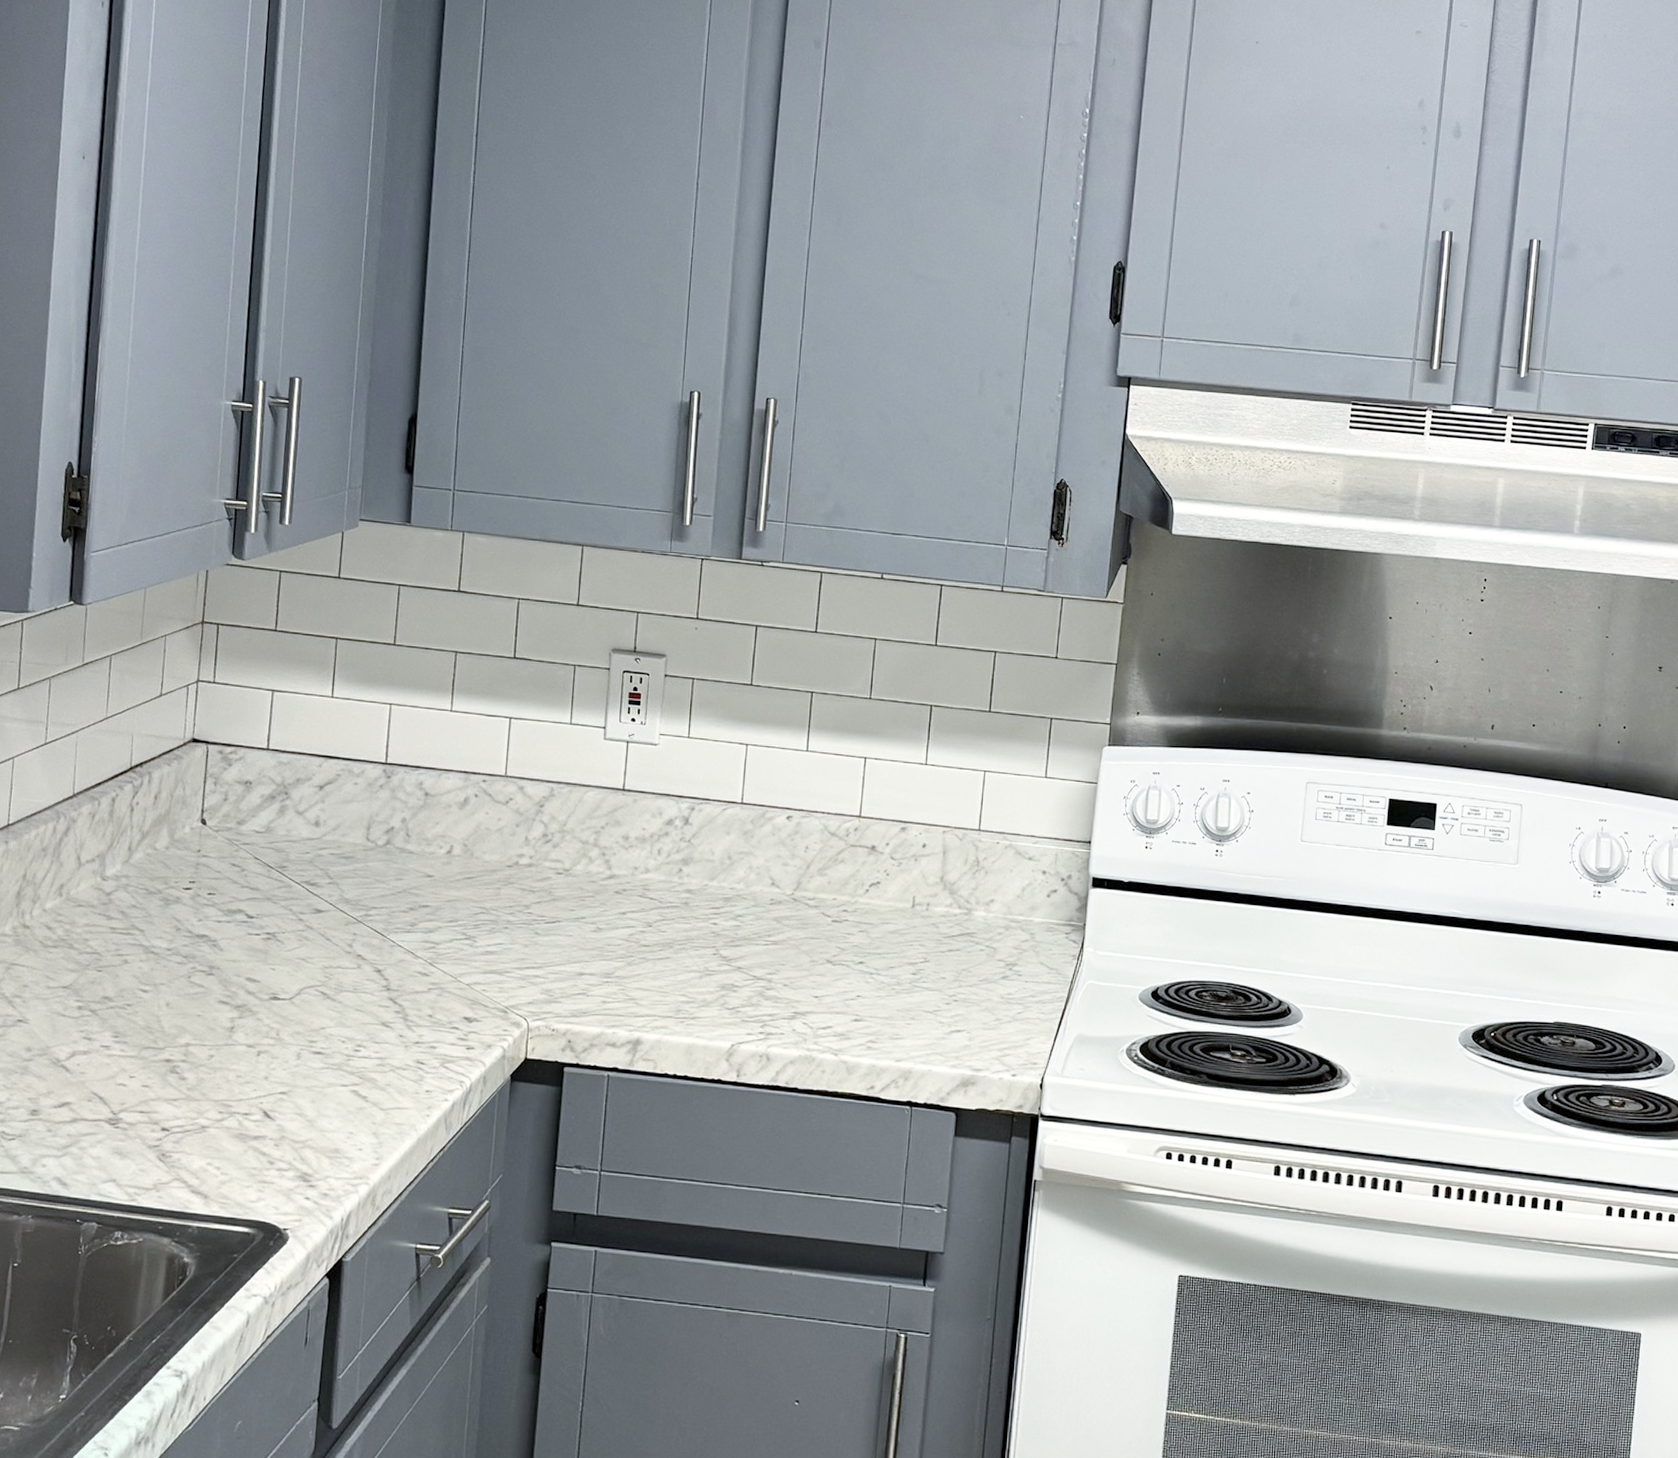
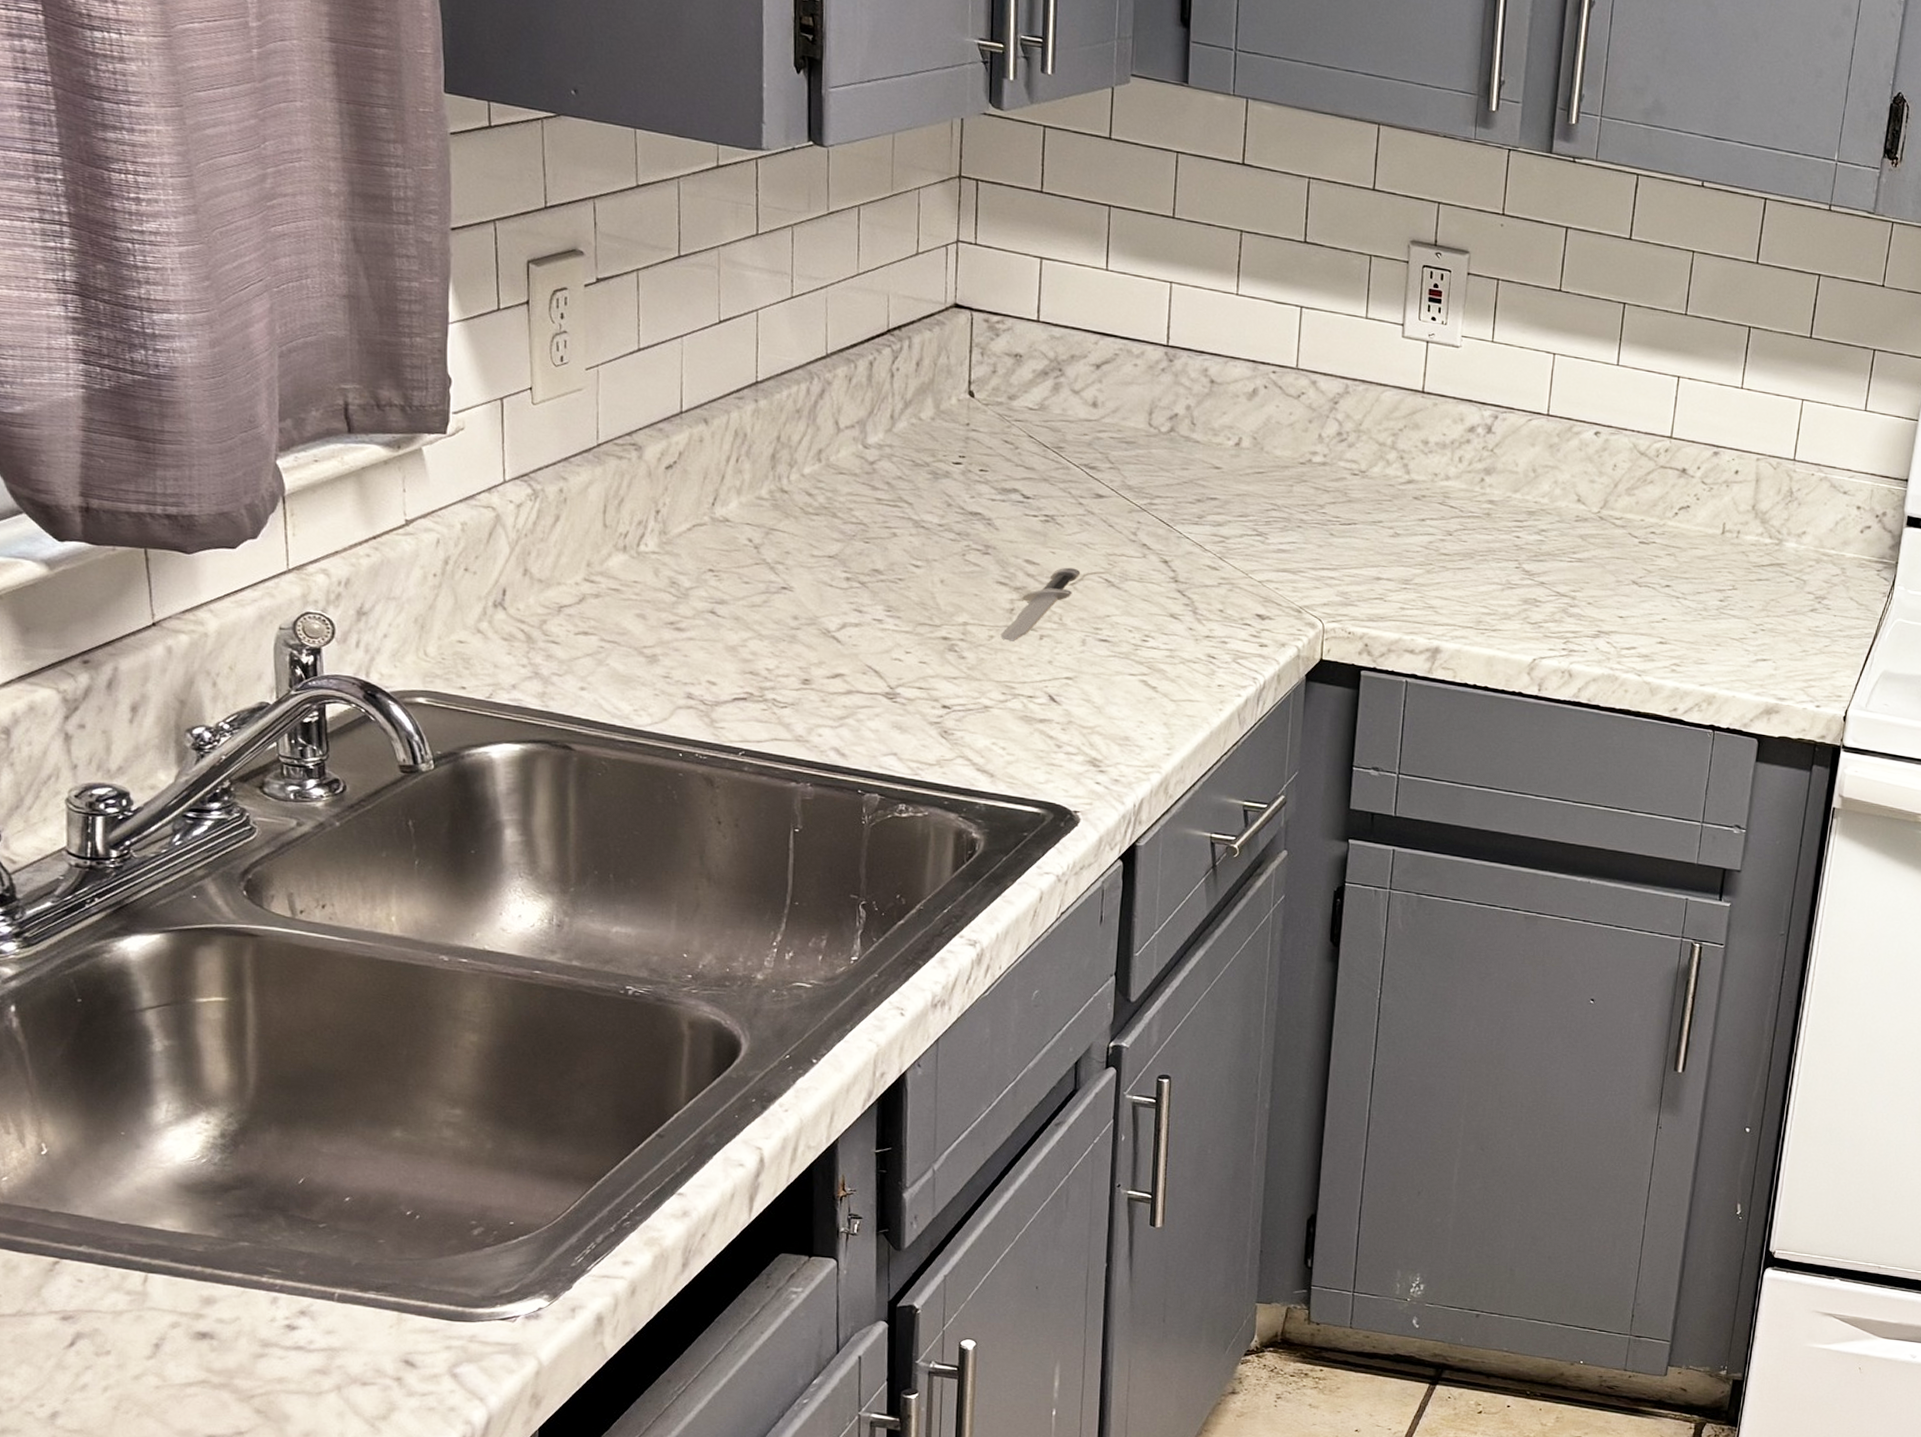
knife: none [220,982,299,1060] -> present [1001,567,1081,642]

